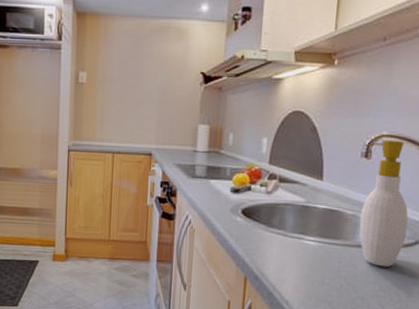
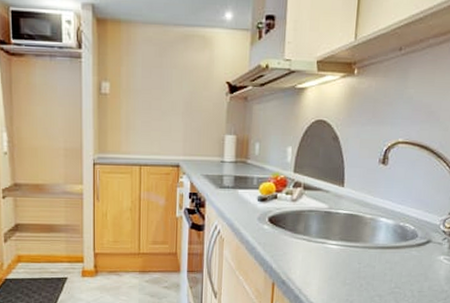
soap bottle: present [359,139,409,267] -> none [377,146,421,266]

